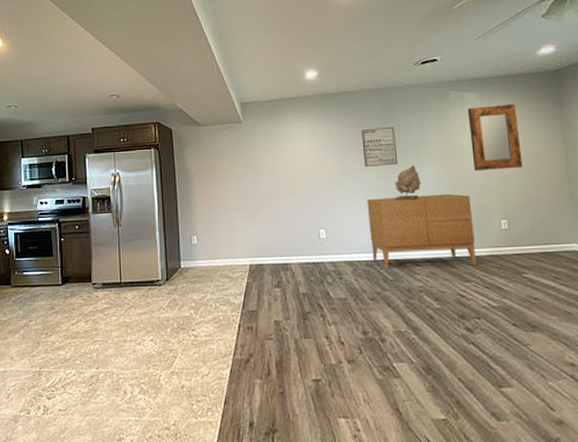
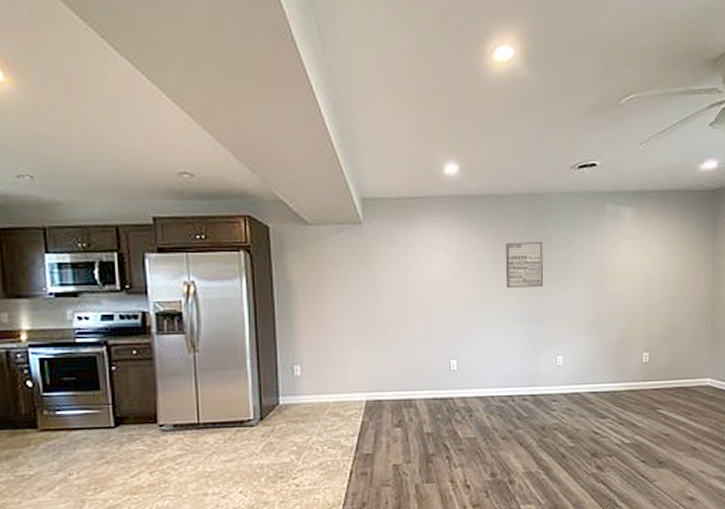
sideboard: present [367,193,477,269] -> none [505,322,616,405]
sculpture bust: present [394,165,421,200] -> none [537,288,566,328]
home mirror: present [467,103,523,172] -> none [622,223,672,299]

